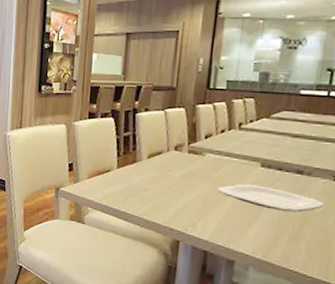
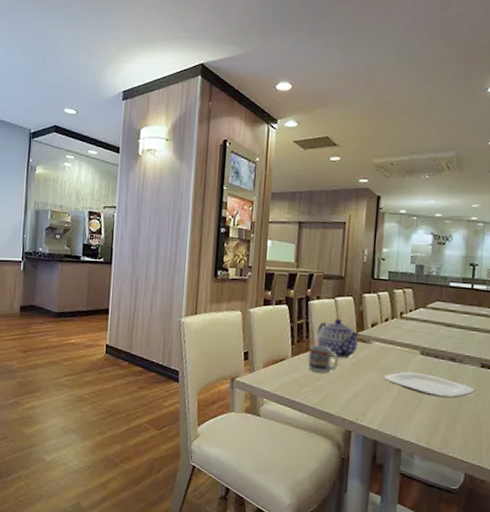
cup: none [134,156,167,184] -> present [308,345,338,373]
teapot: none [144,131,192,171] -> present [317,319,360,359]

